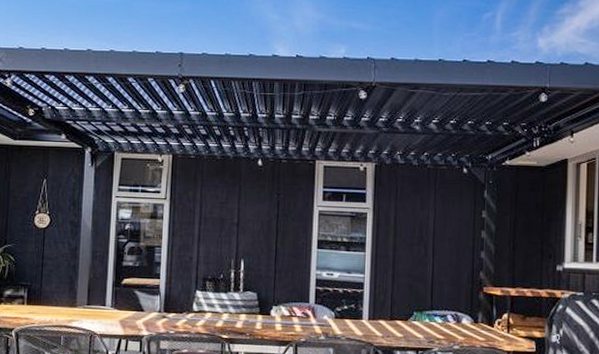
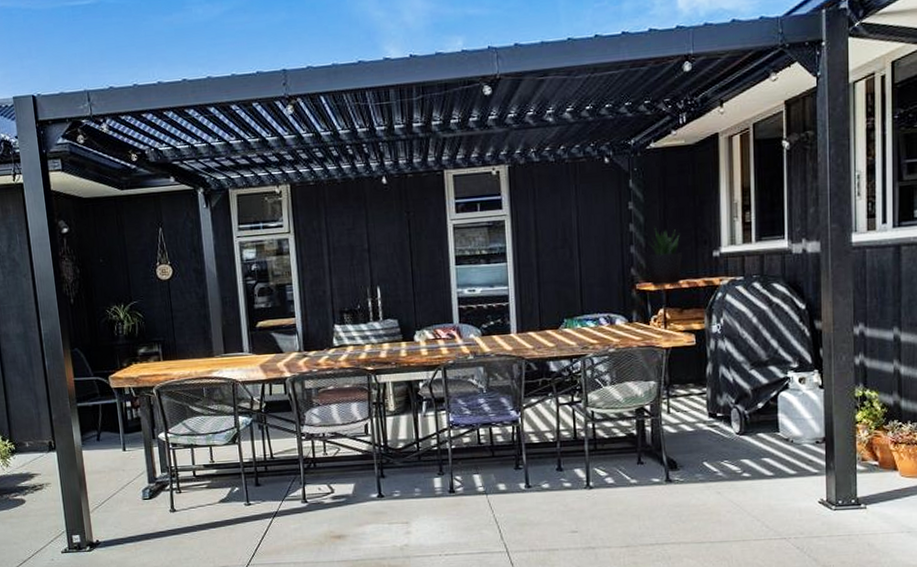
planter: none [496,238,528,293] -> present [647,228,682,287]

